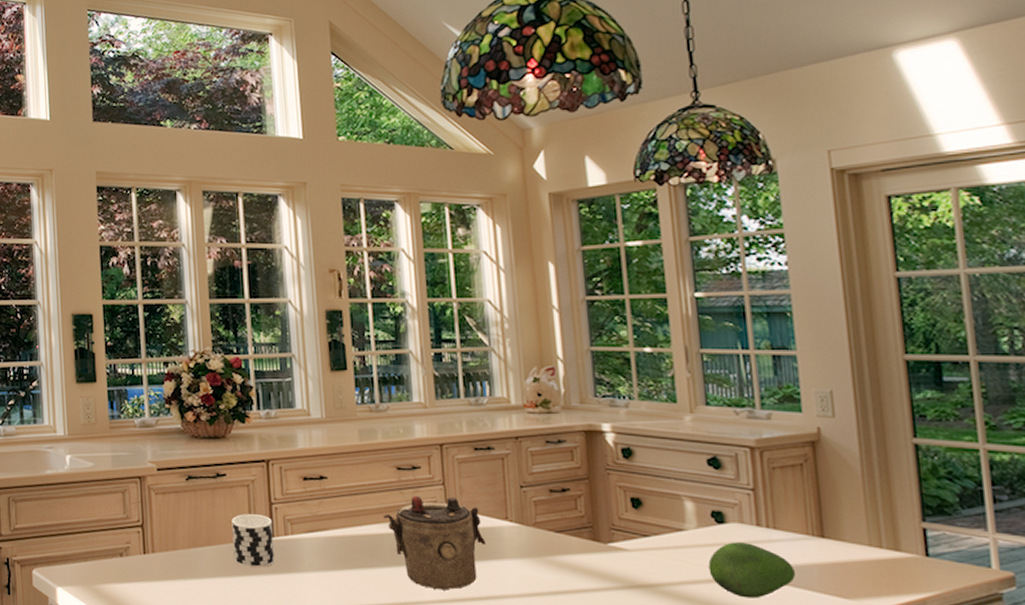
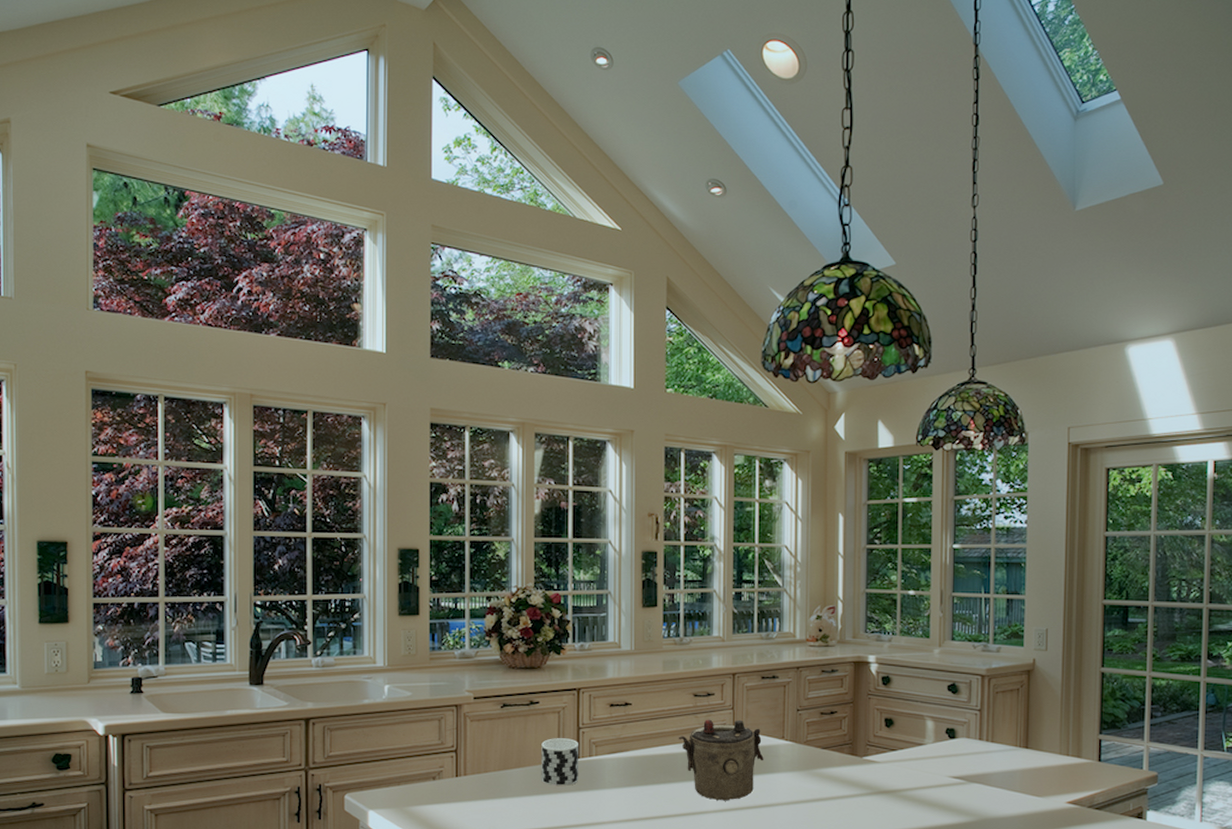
fruit: present [708,542,795,599] -> none [939,754,1003,799]

